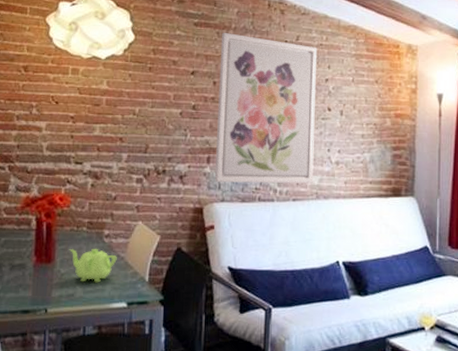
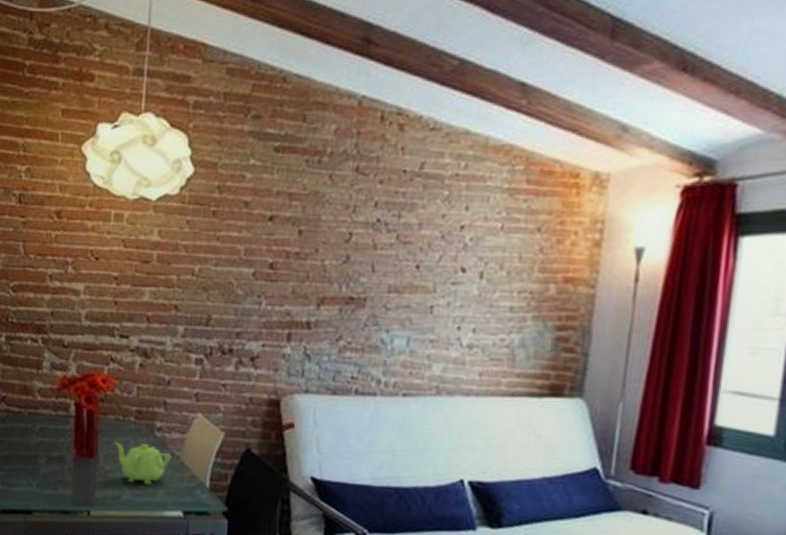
wall art: present [215,32,318,184] -> none [297,159,451,374]

